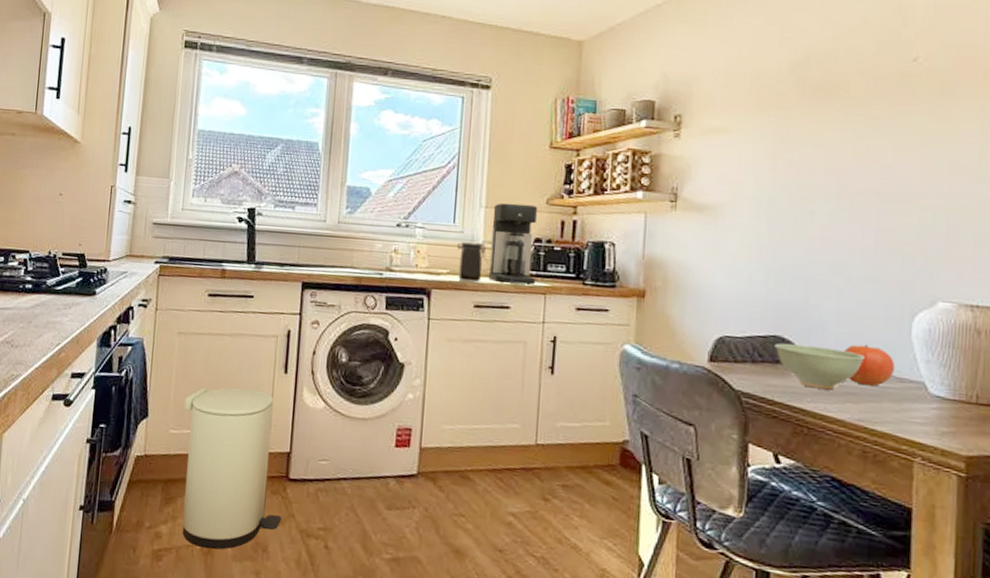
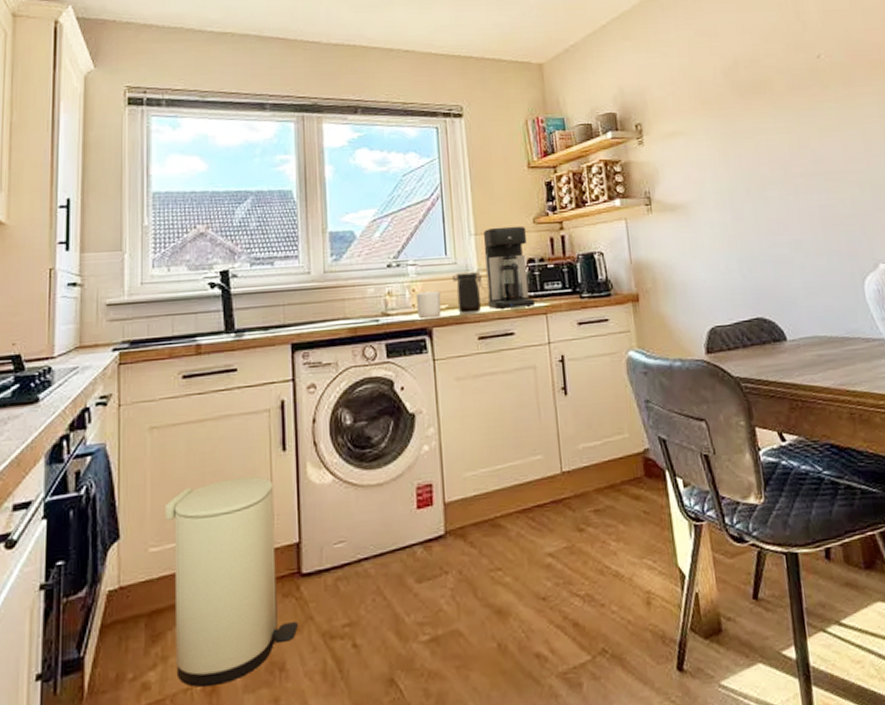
mug: none [418,255,443,281] -> present [416,291,441,319]
bowl: present [774,343,865,390] -> none [759,321,834,362]
fruit: present [844,344,896,387] -> none [816,312,860,351]

